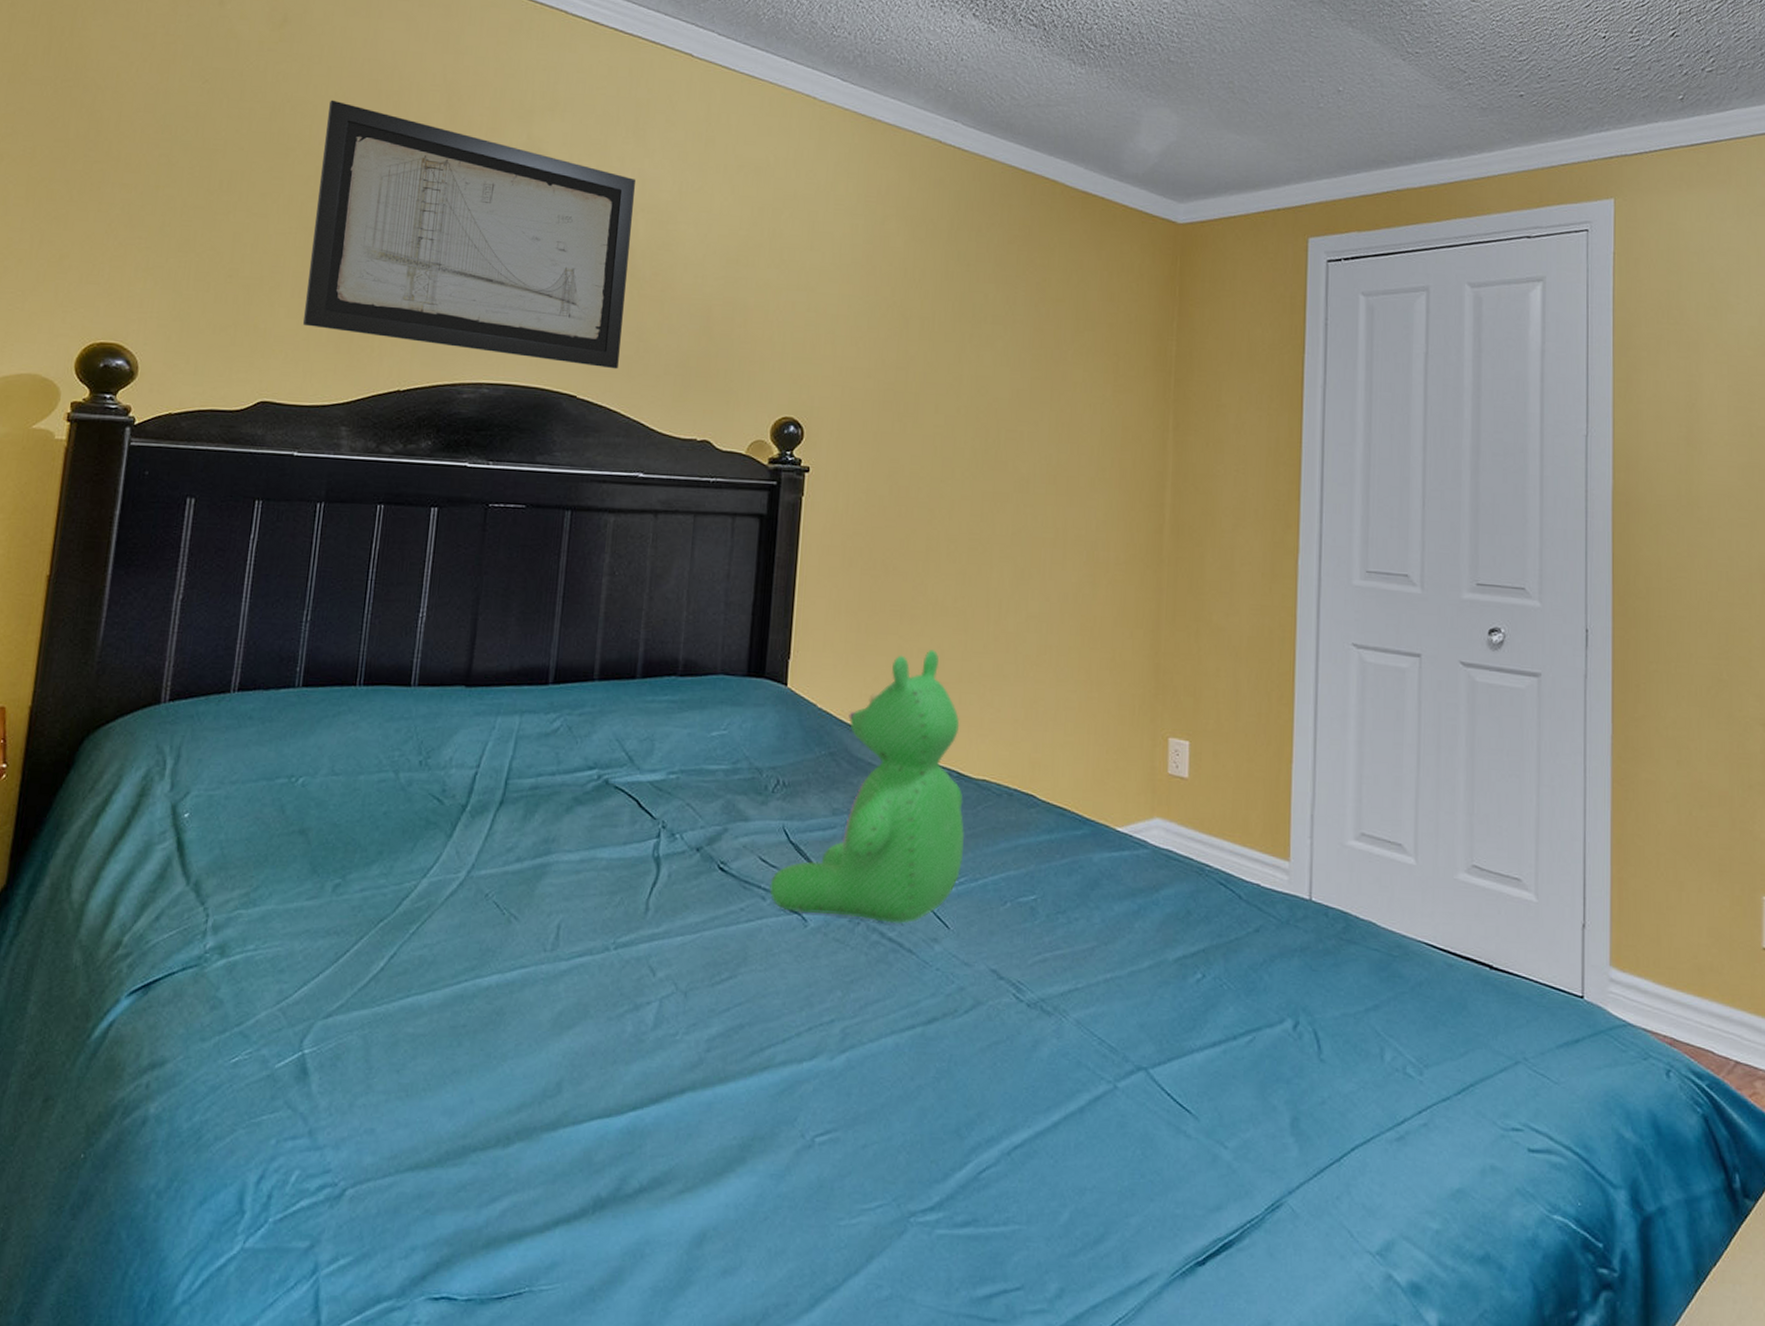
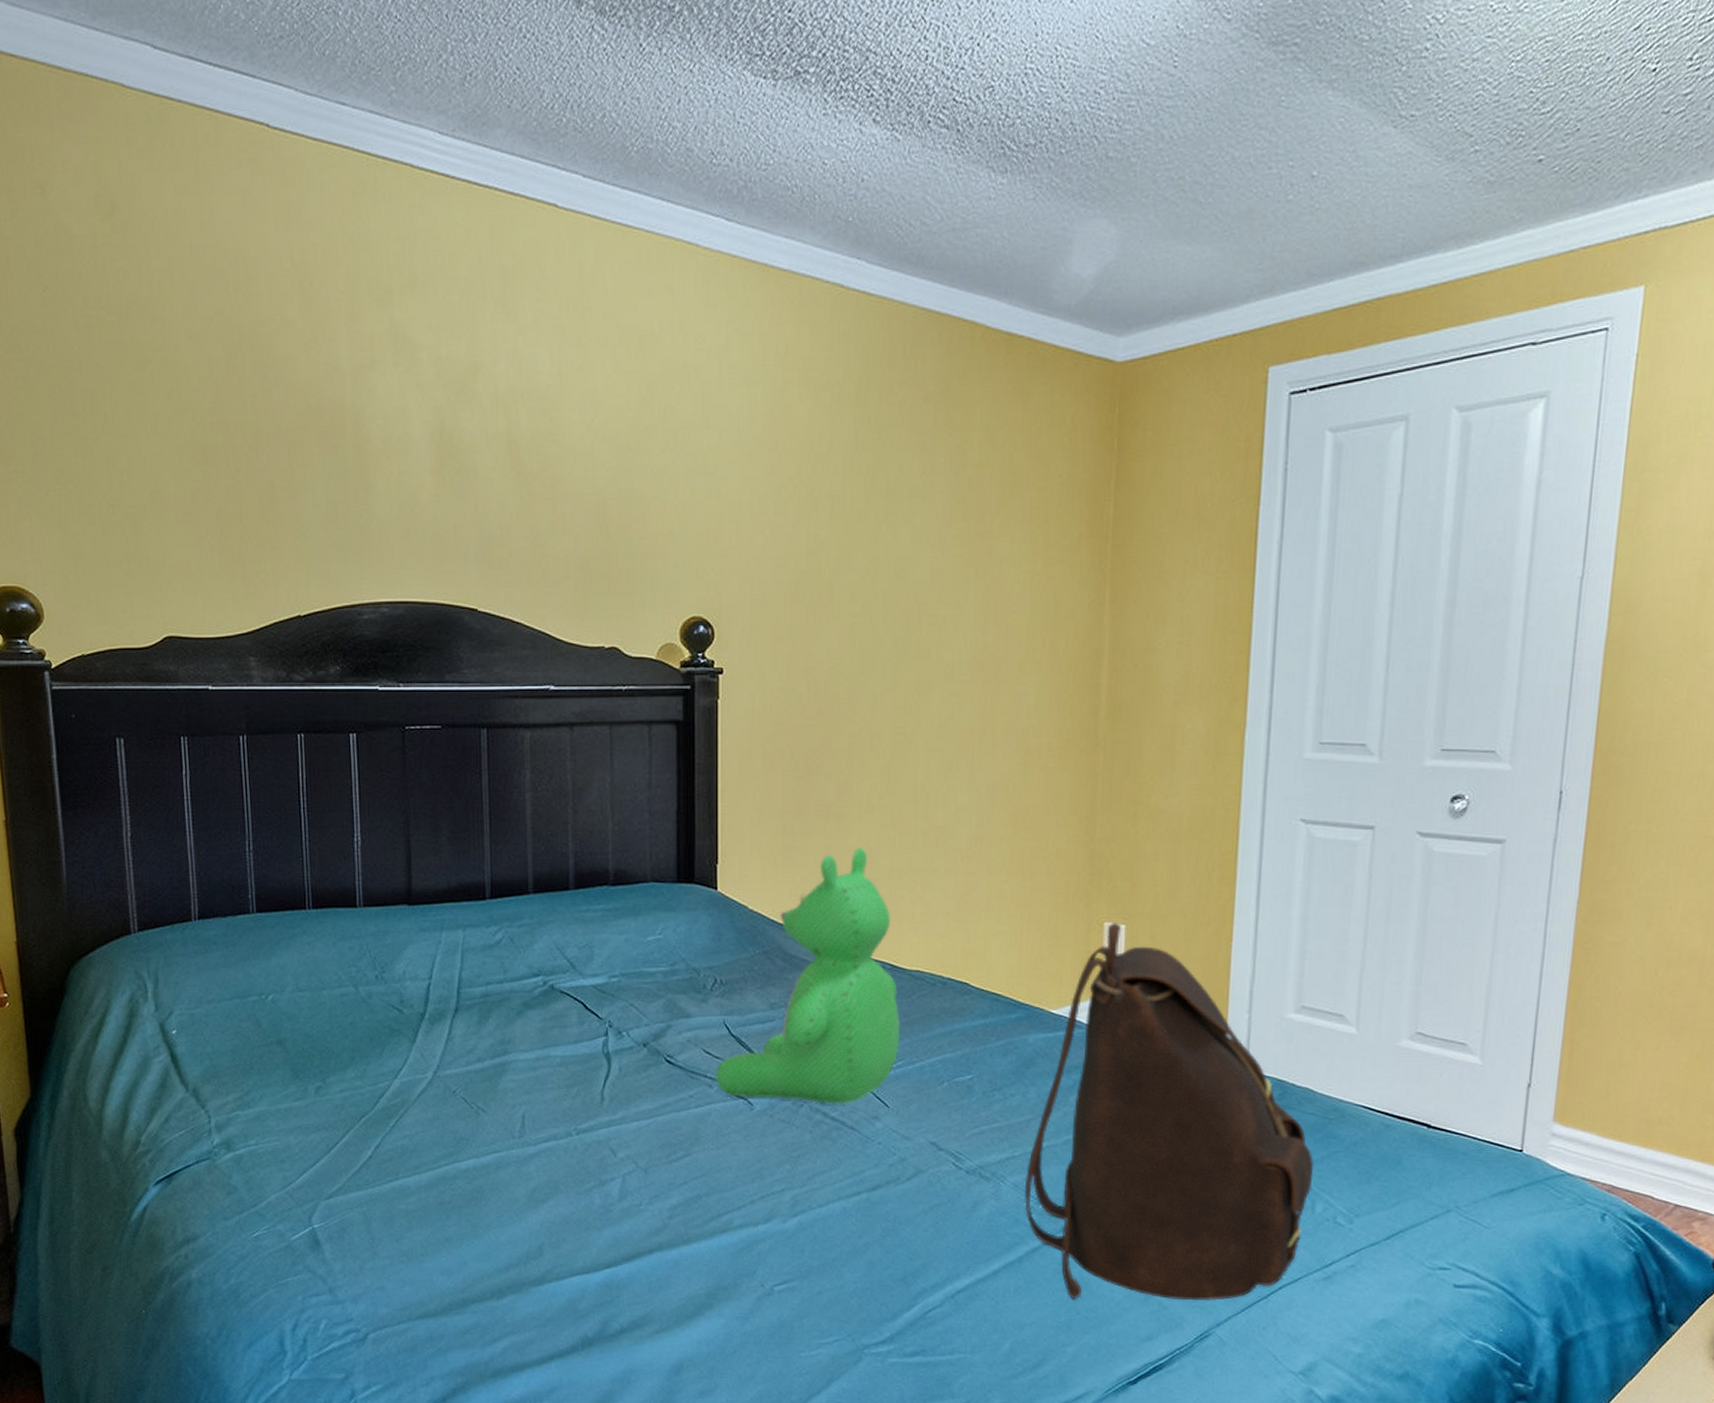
wall art: present [302,100,635,369] -> none [177,297,516,578]
backpack: none [1087,737,1381,1164] -> present [1024,922,1315,1301]

